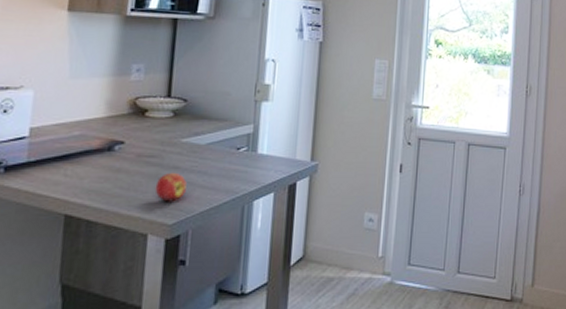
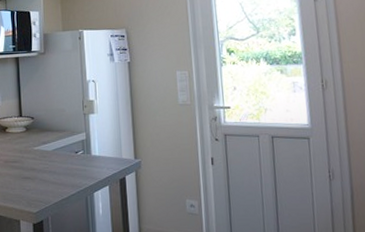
apple: present [155,172,187,202] -> none [20,173,43,196]

